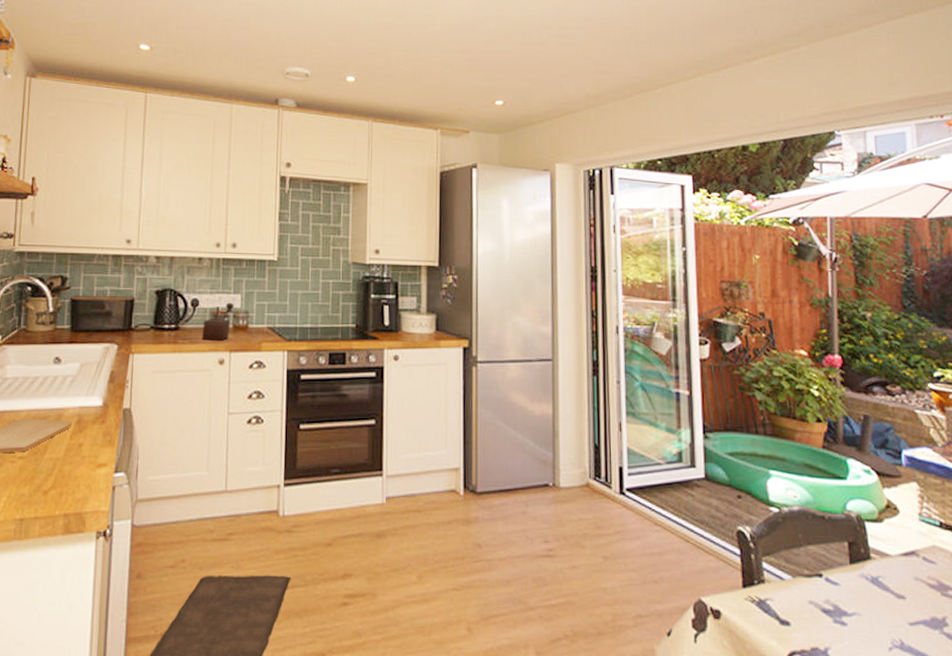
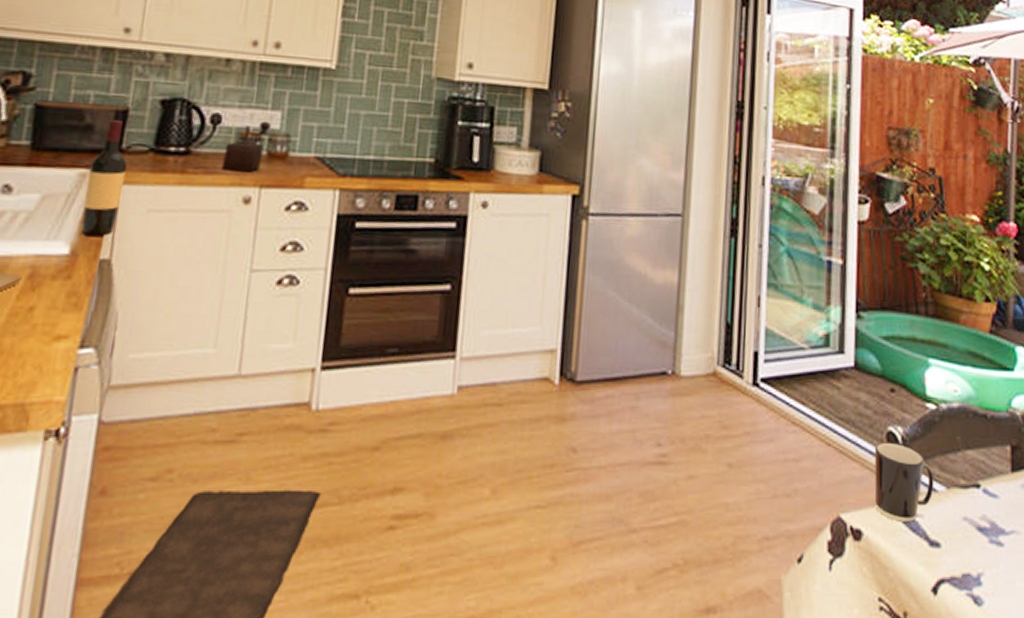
wine bottle: none [108,307,136,393] -> present [80,120,128,237]
mug: none [727,539,781,604] -> present [874,442,934,522]

